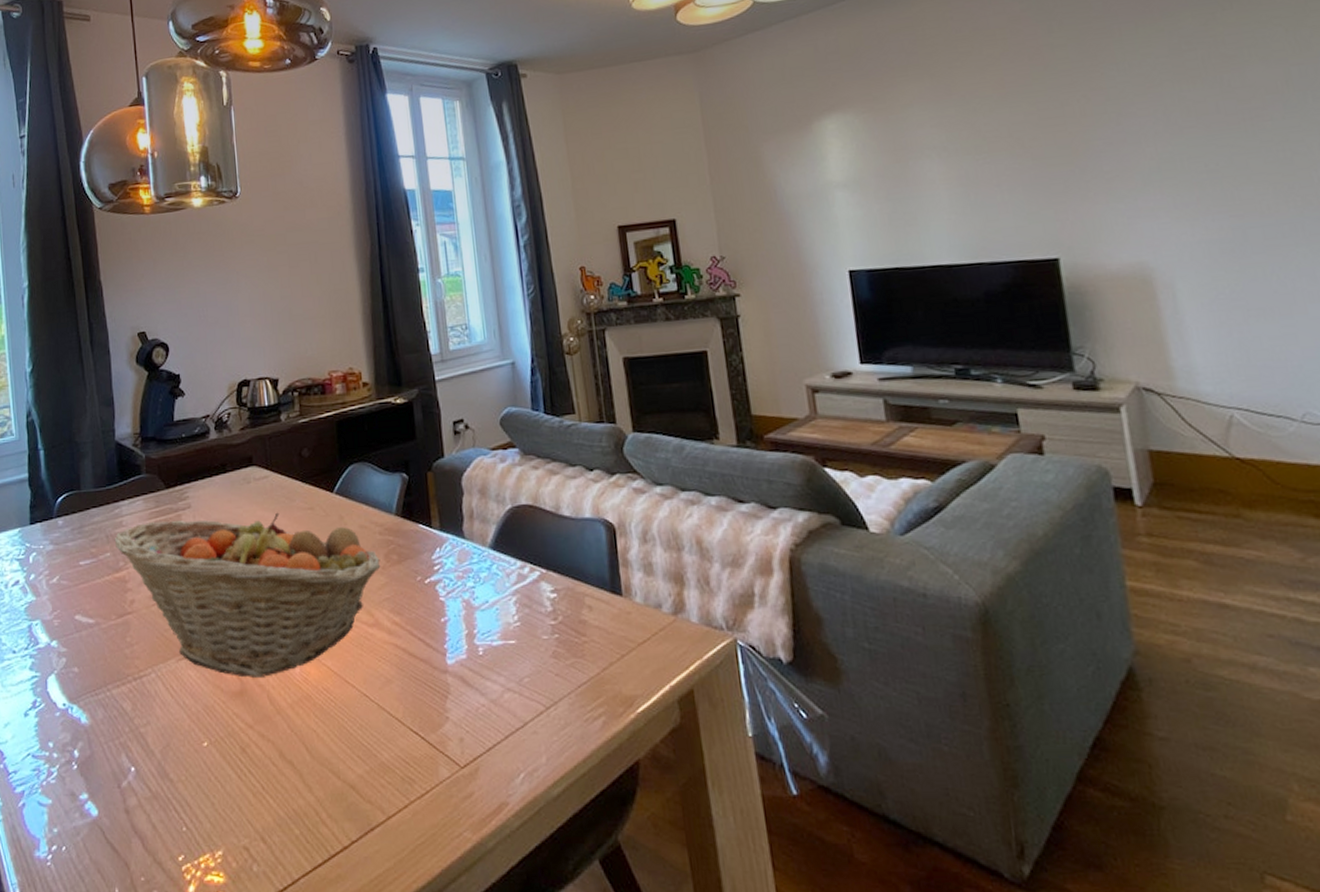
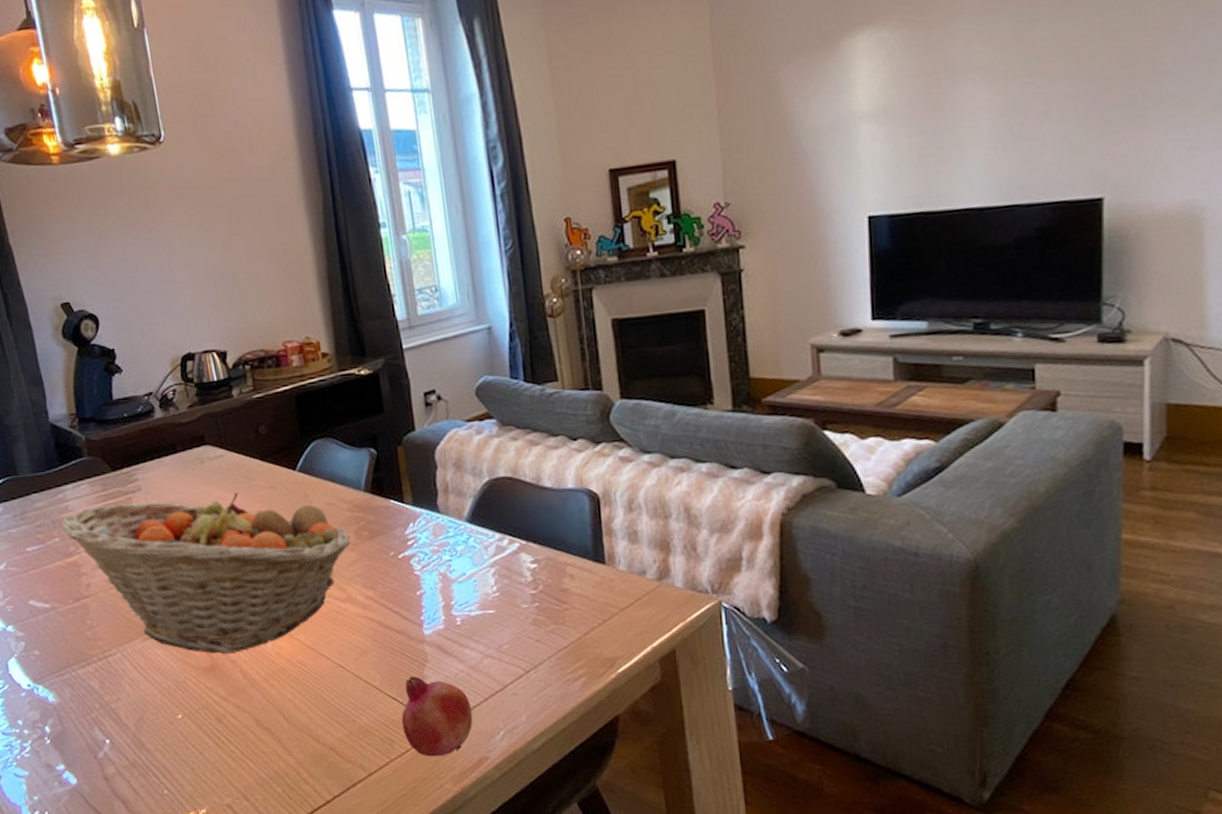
fruit: none [422,709,494,800] -> present [401,676,473,757]

